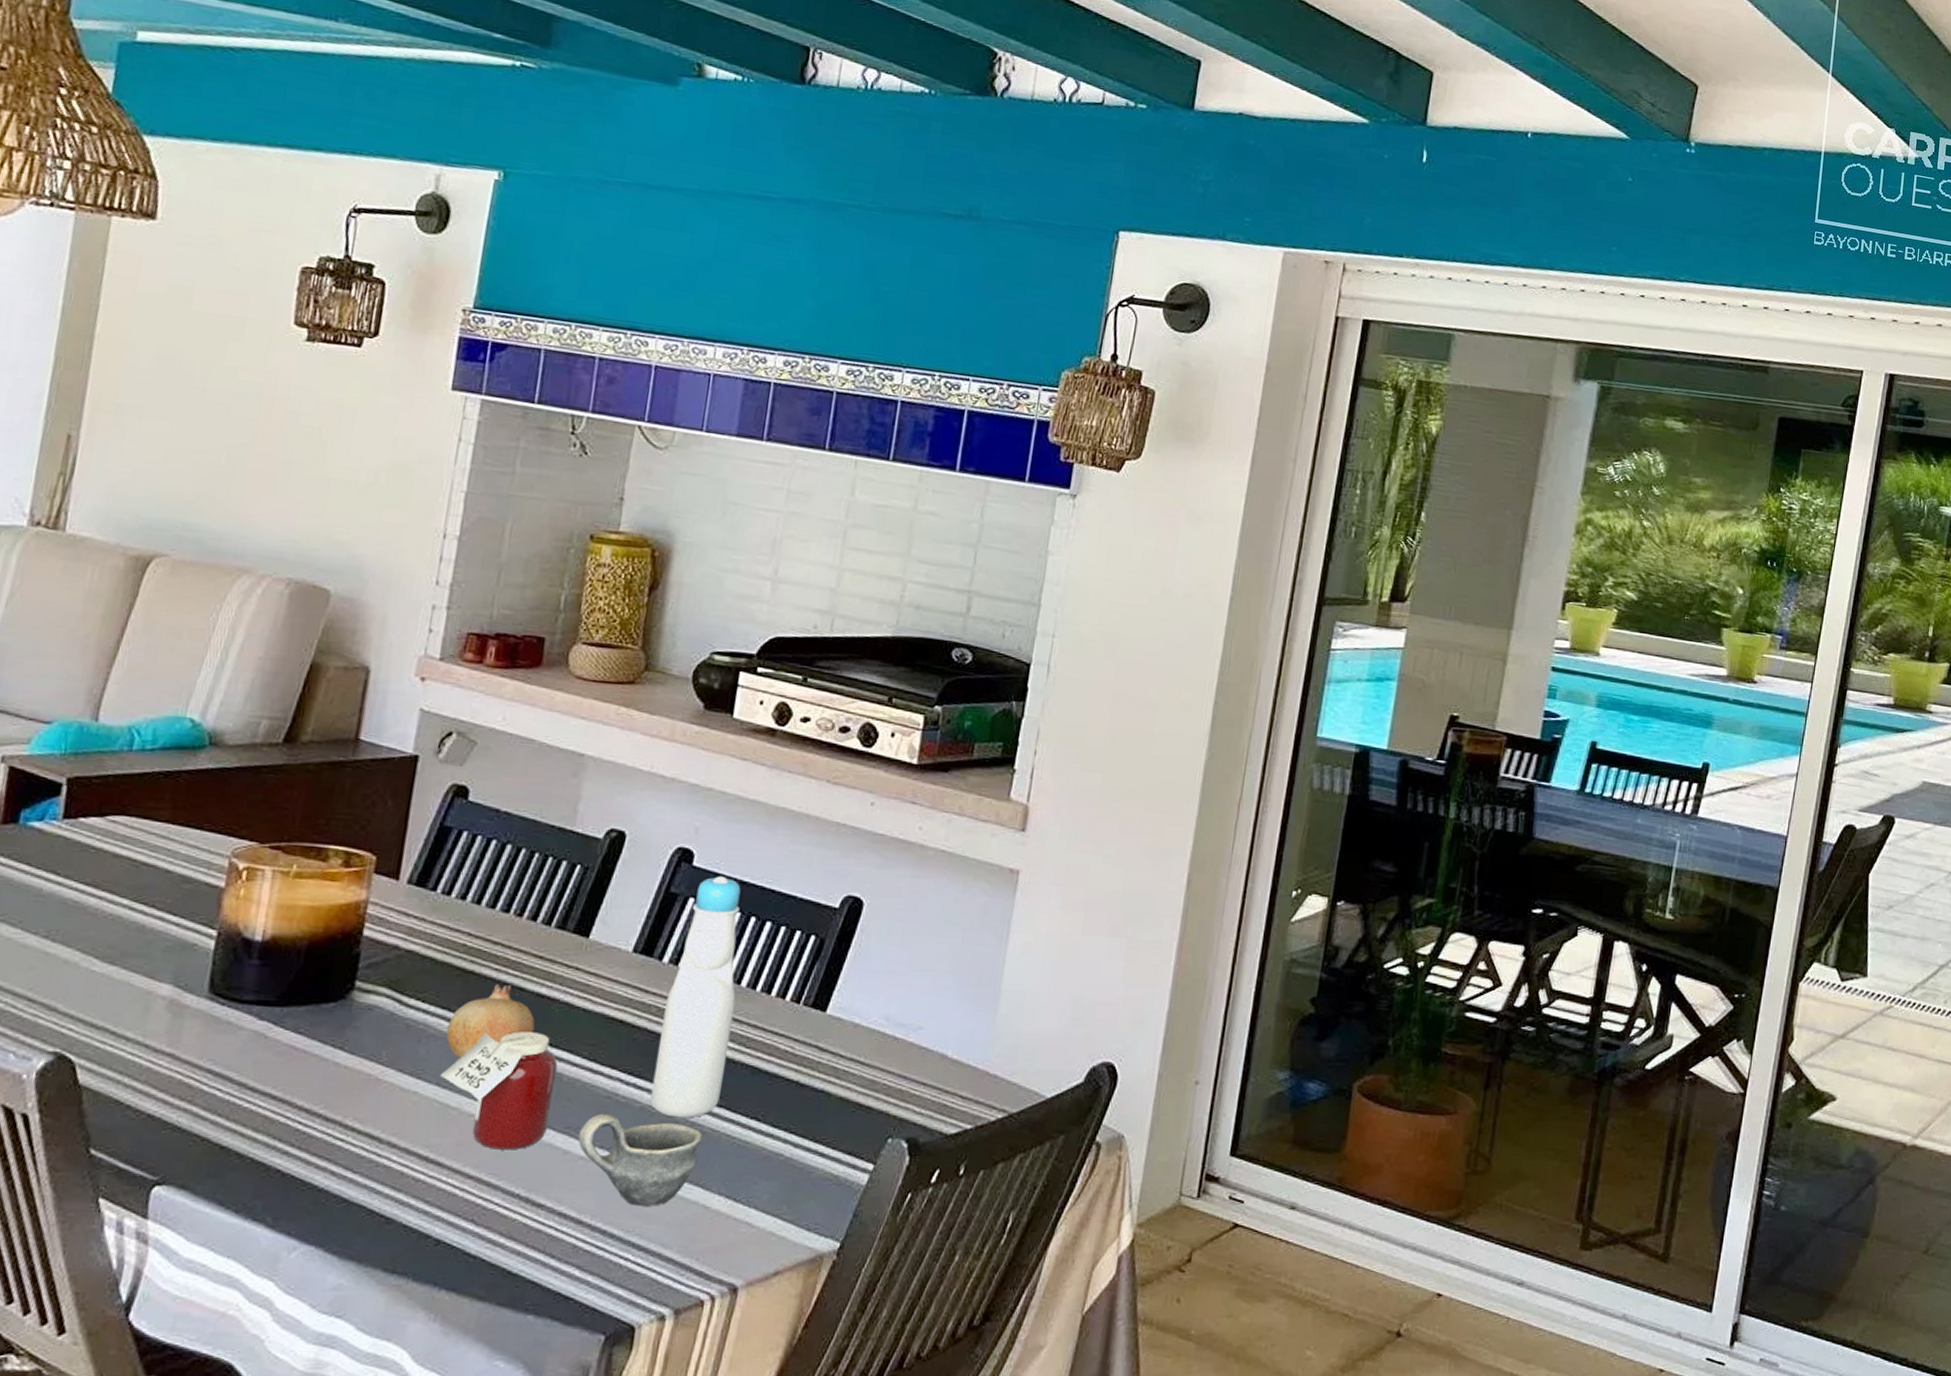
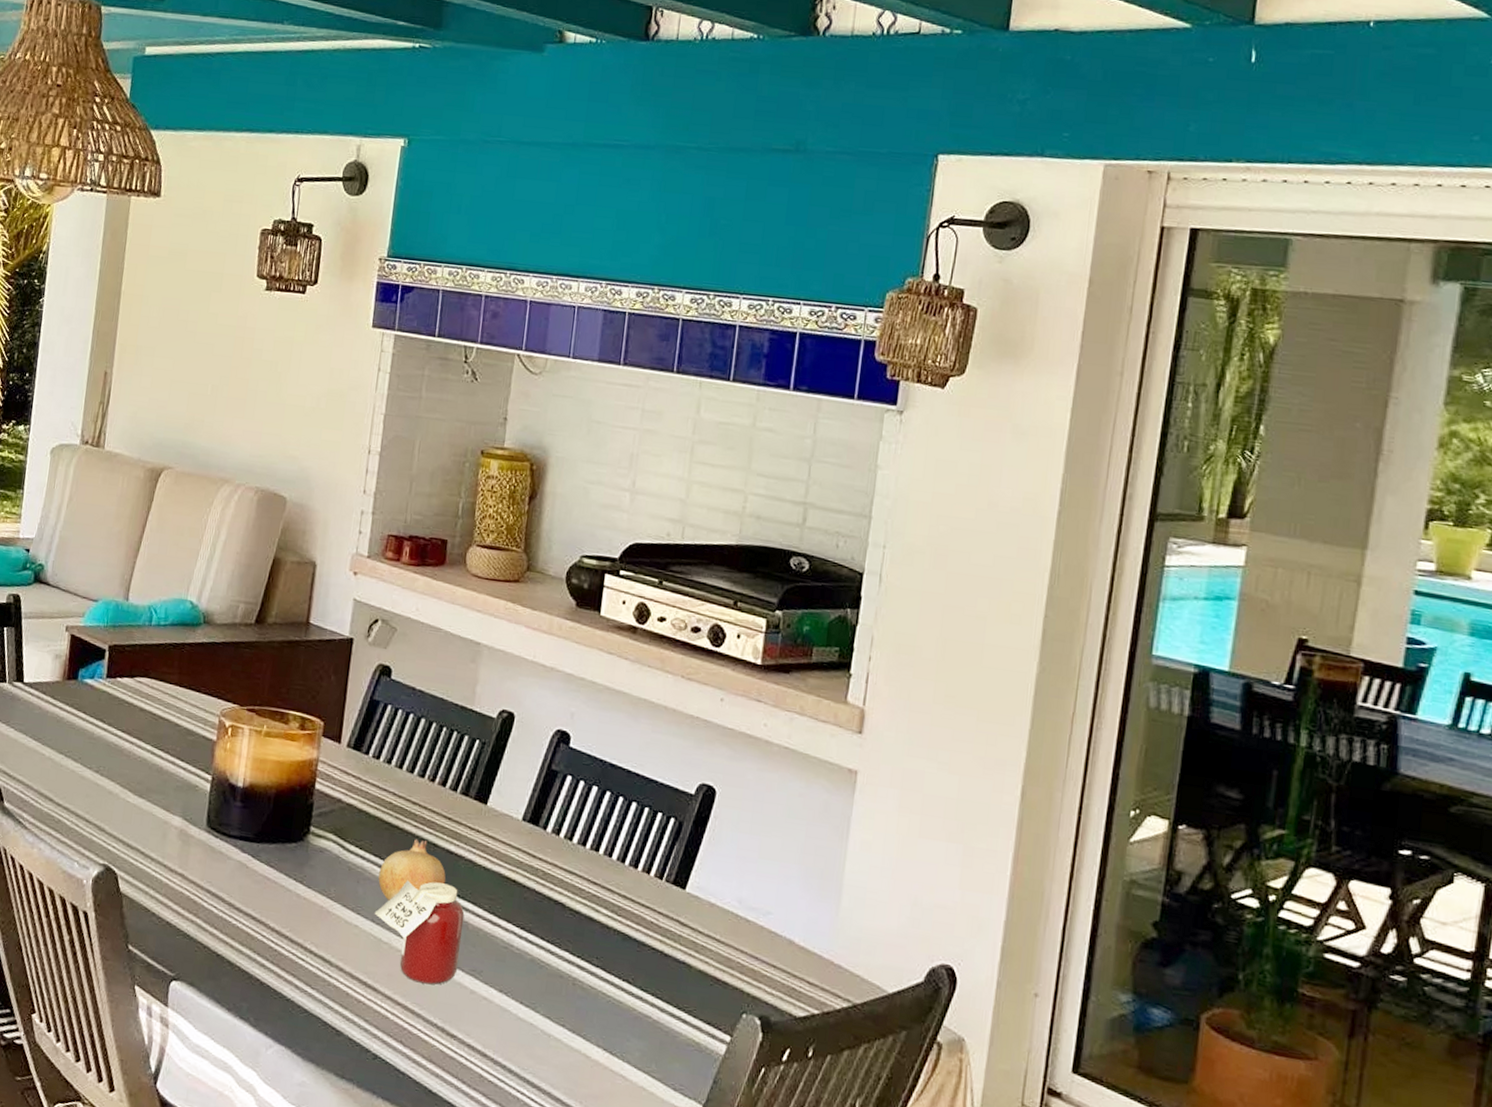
cup: present [578,1113,703,1206] -> none [482,961,583,1050]
bottle: present [650,876,741,1118] -> none [539,758,610,974]

